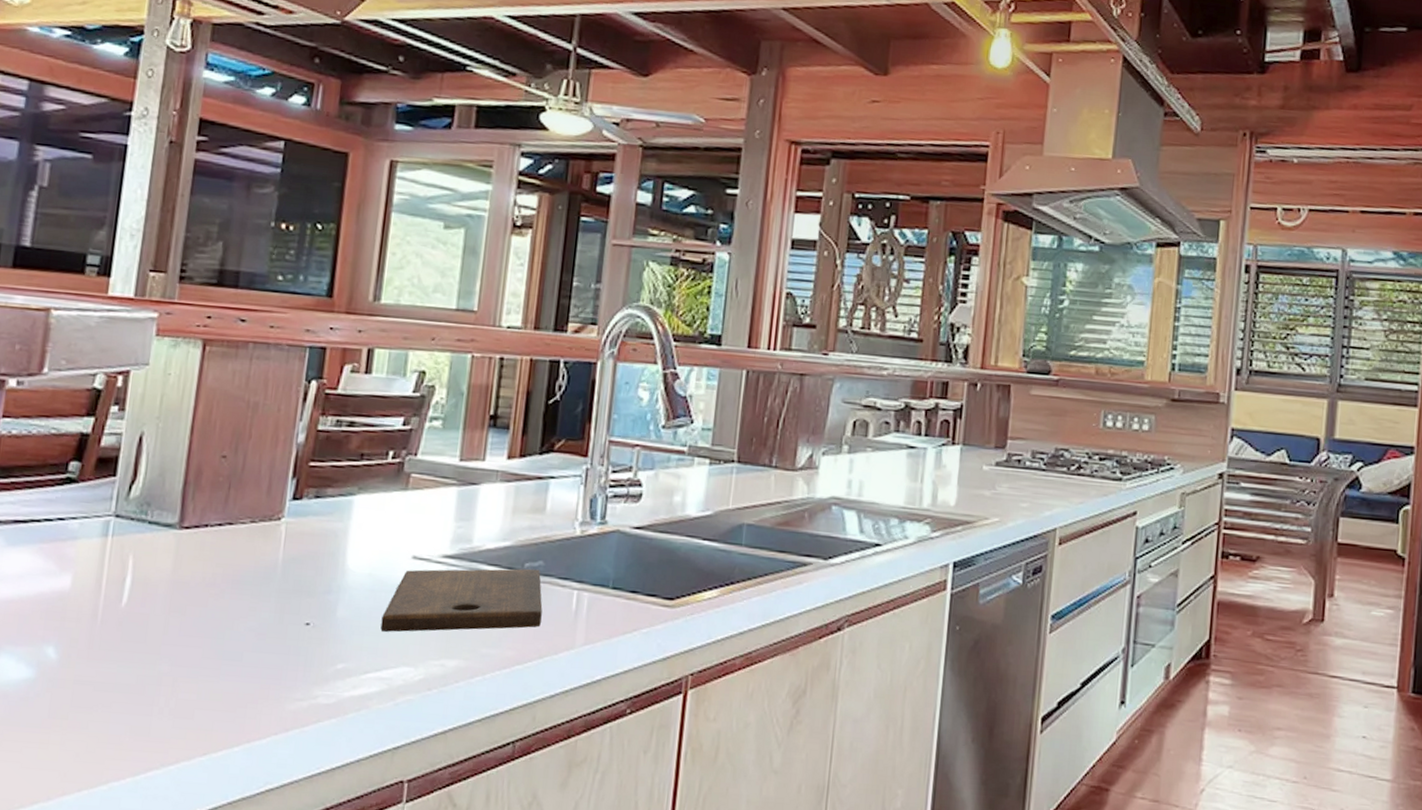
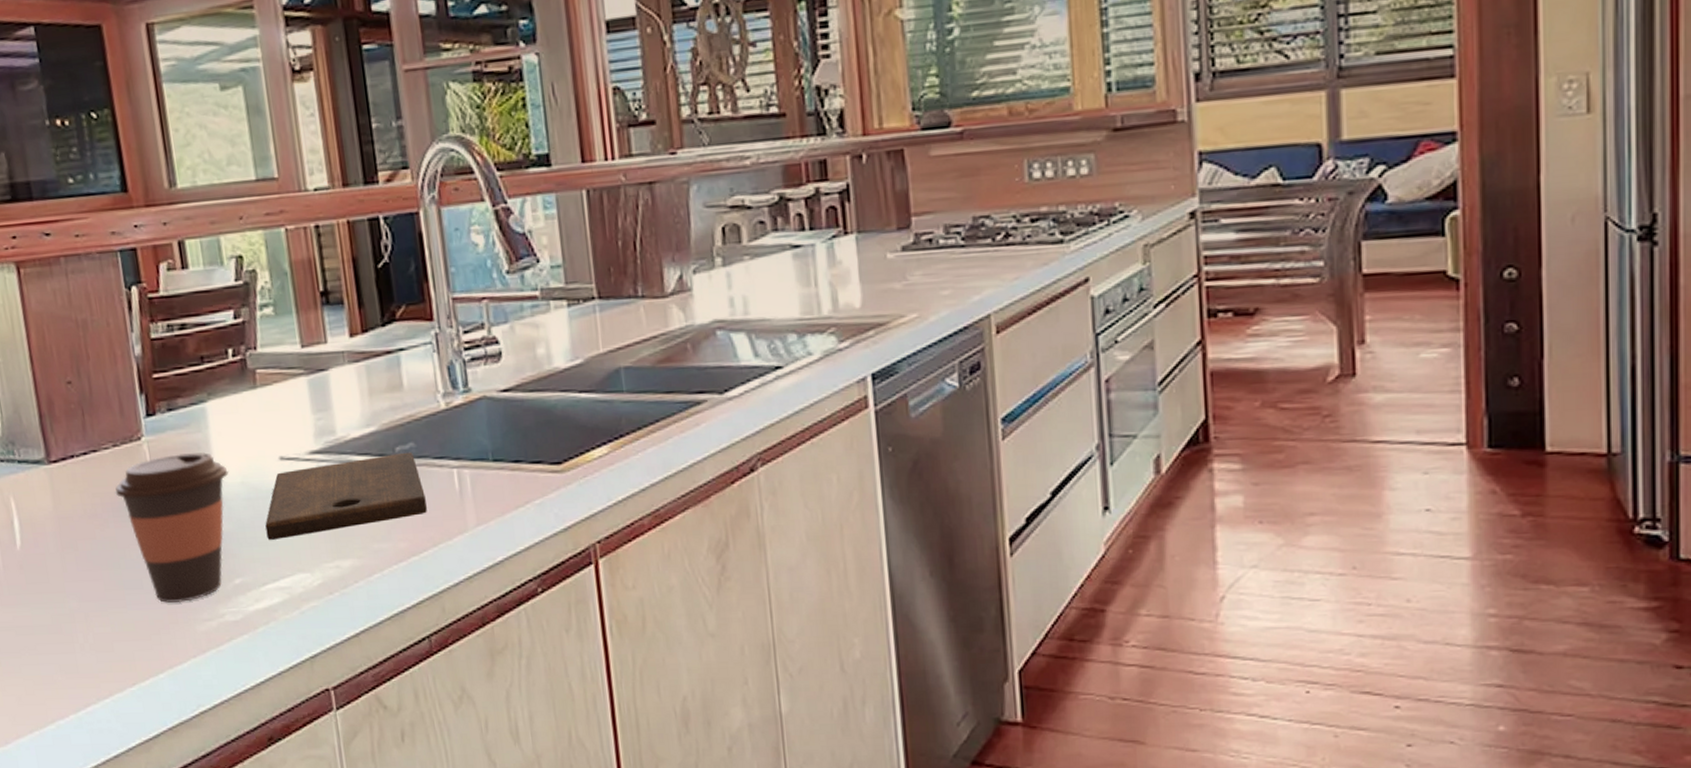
coffee cup: none [240,538,360,680] -> present [115,452,229,603]

